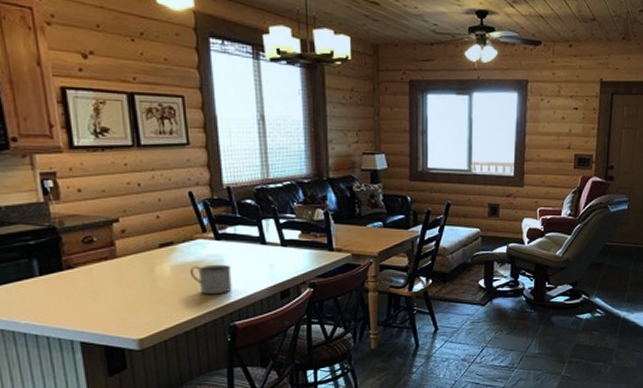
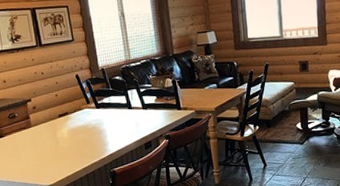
mug: present [190,264,232,295] -> none [80,126,111,150]

